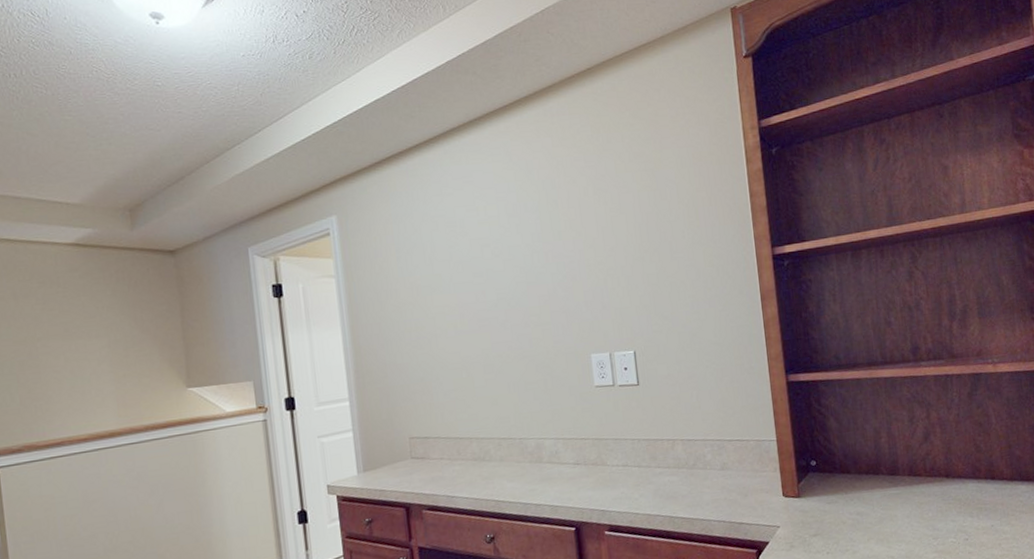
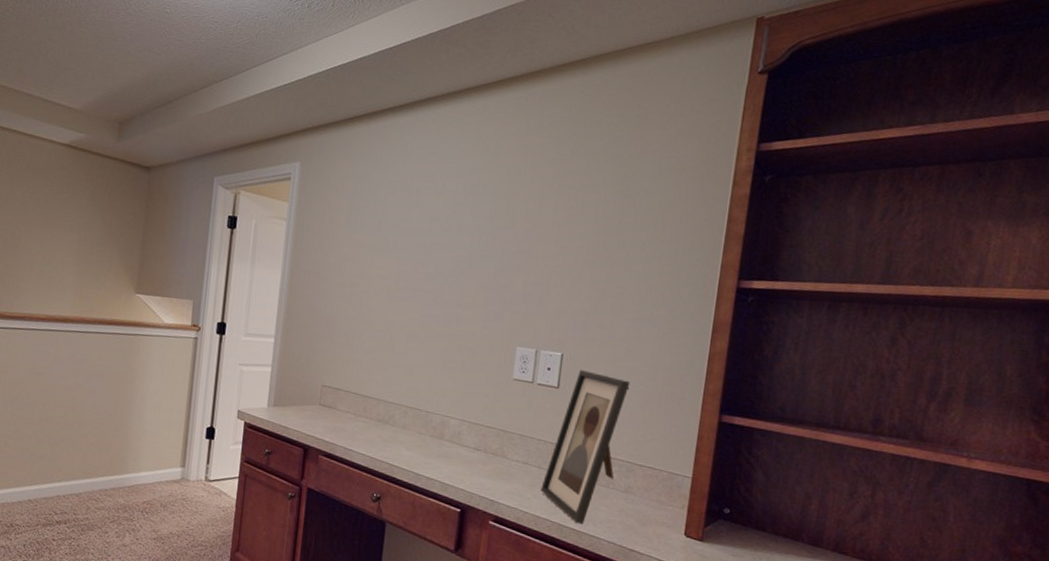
picture frame: none [645,362,709,512] -> present [540,370,631,525]

